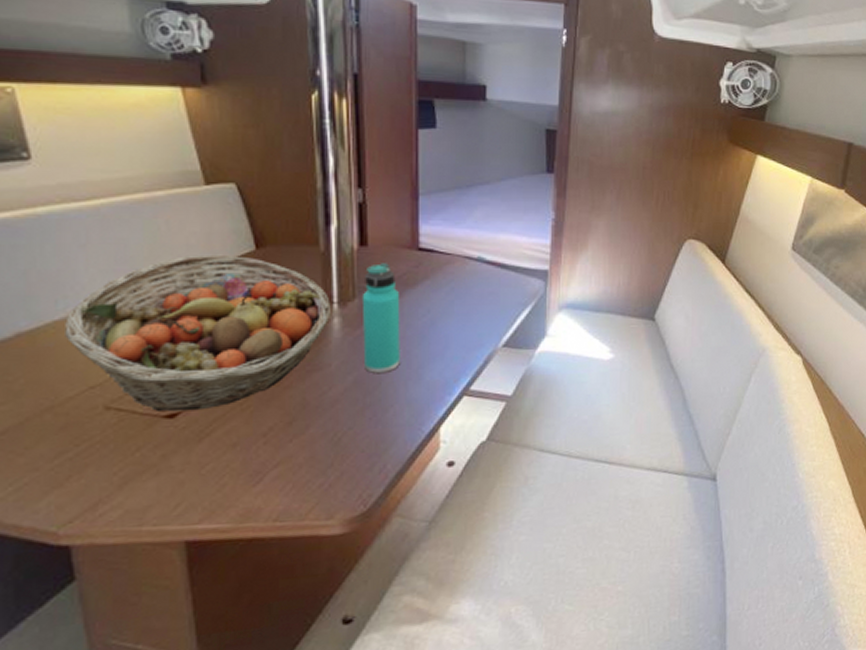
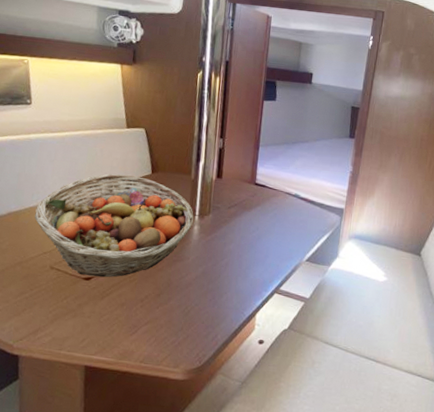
thermos bottle: present [361,263,400,374] -> none [210,191,240,269]

